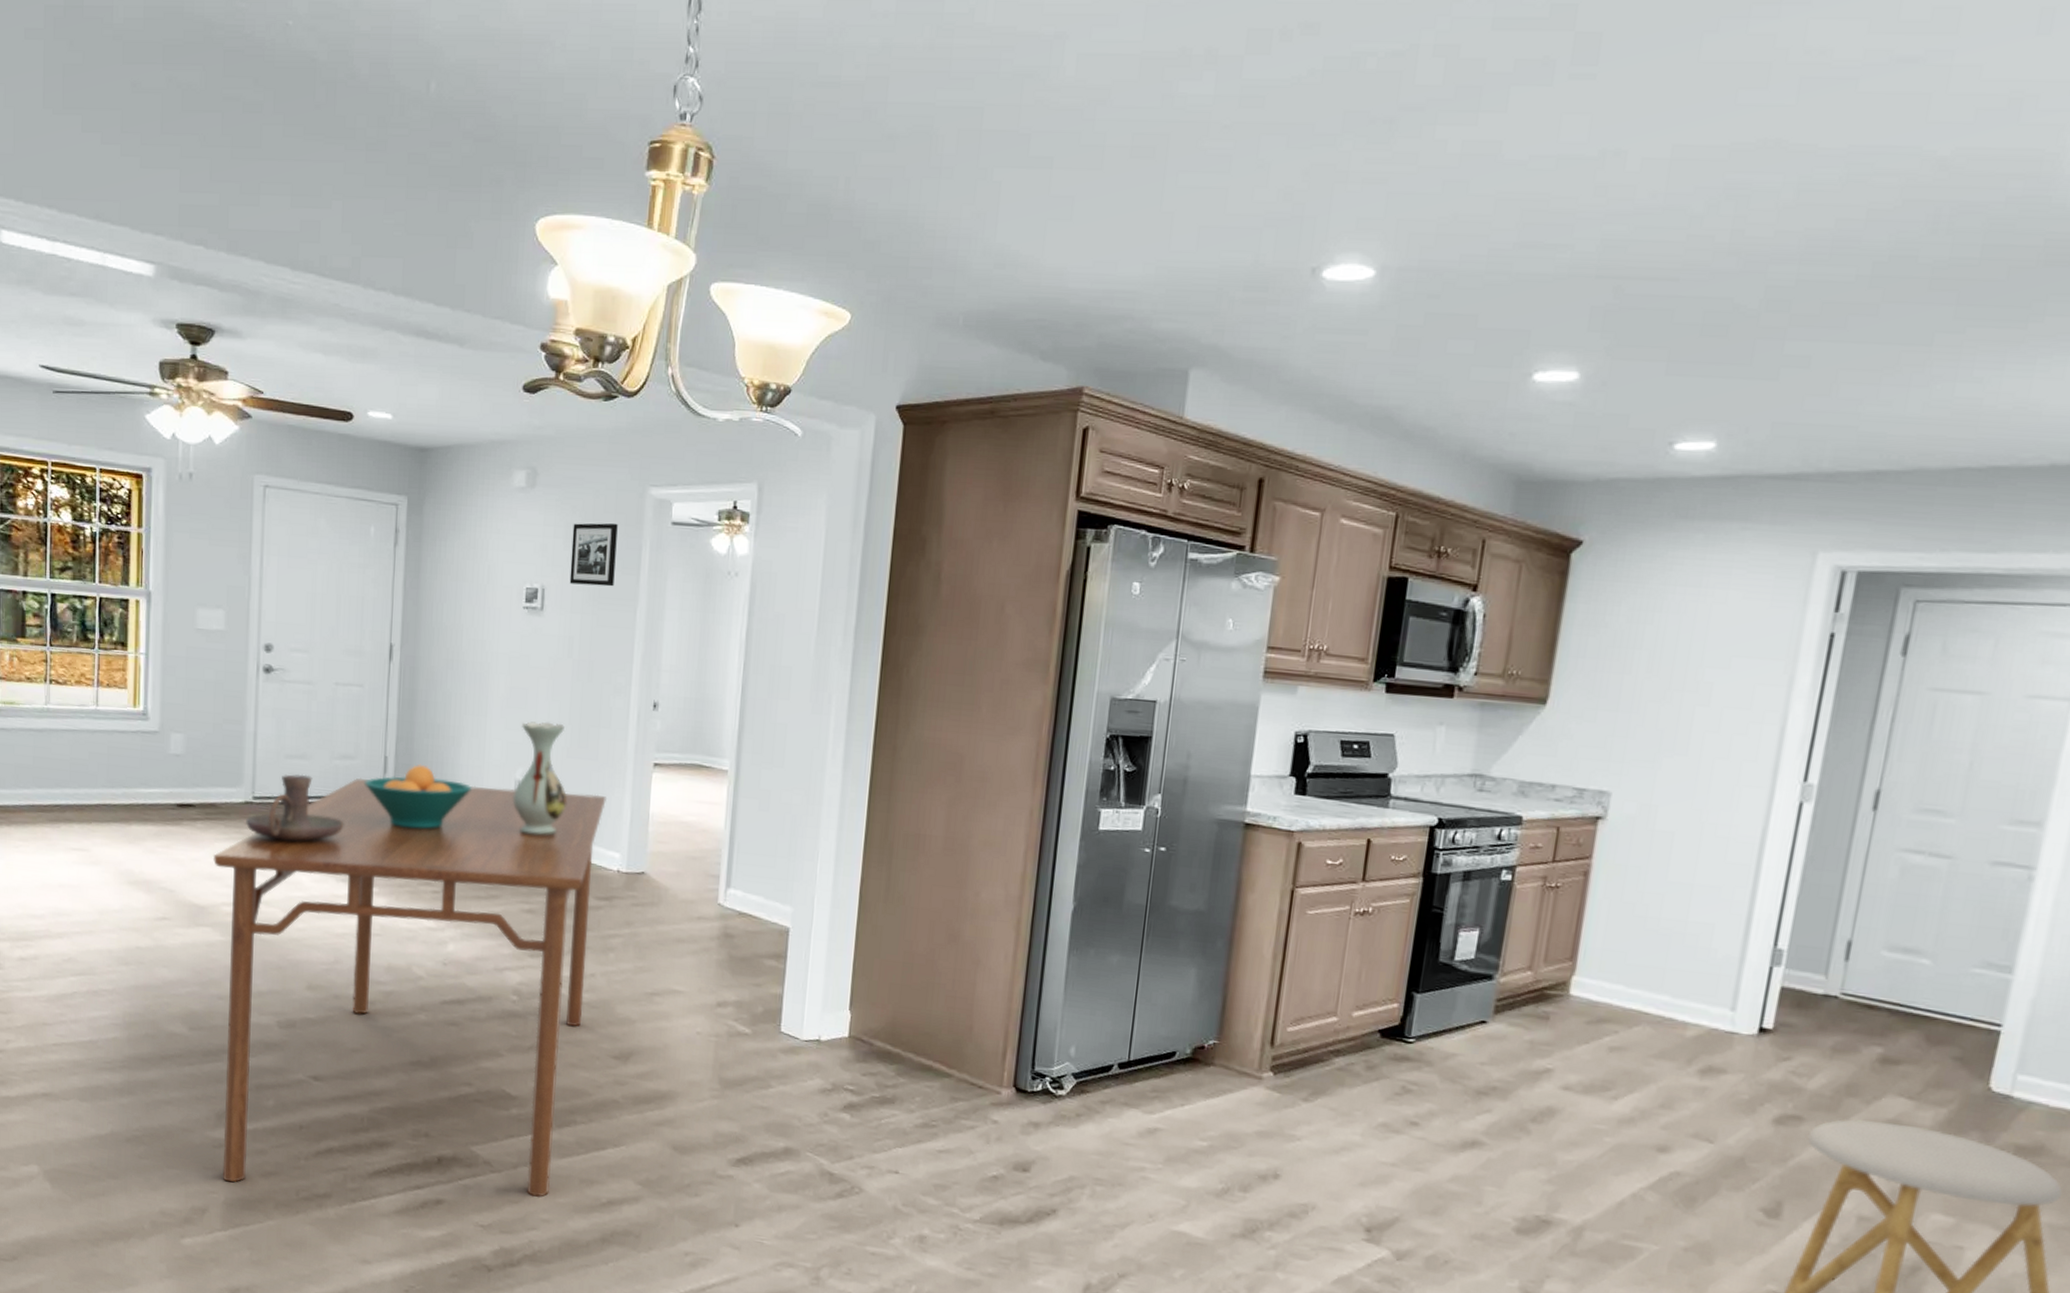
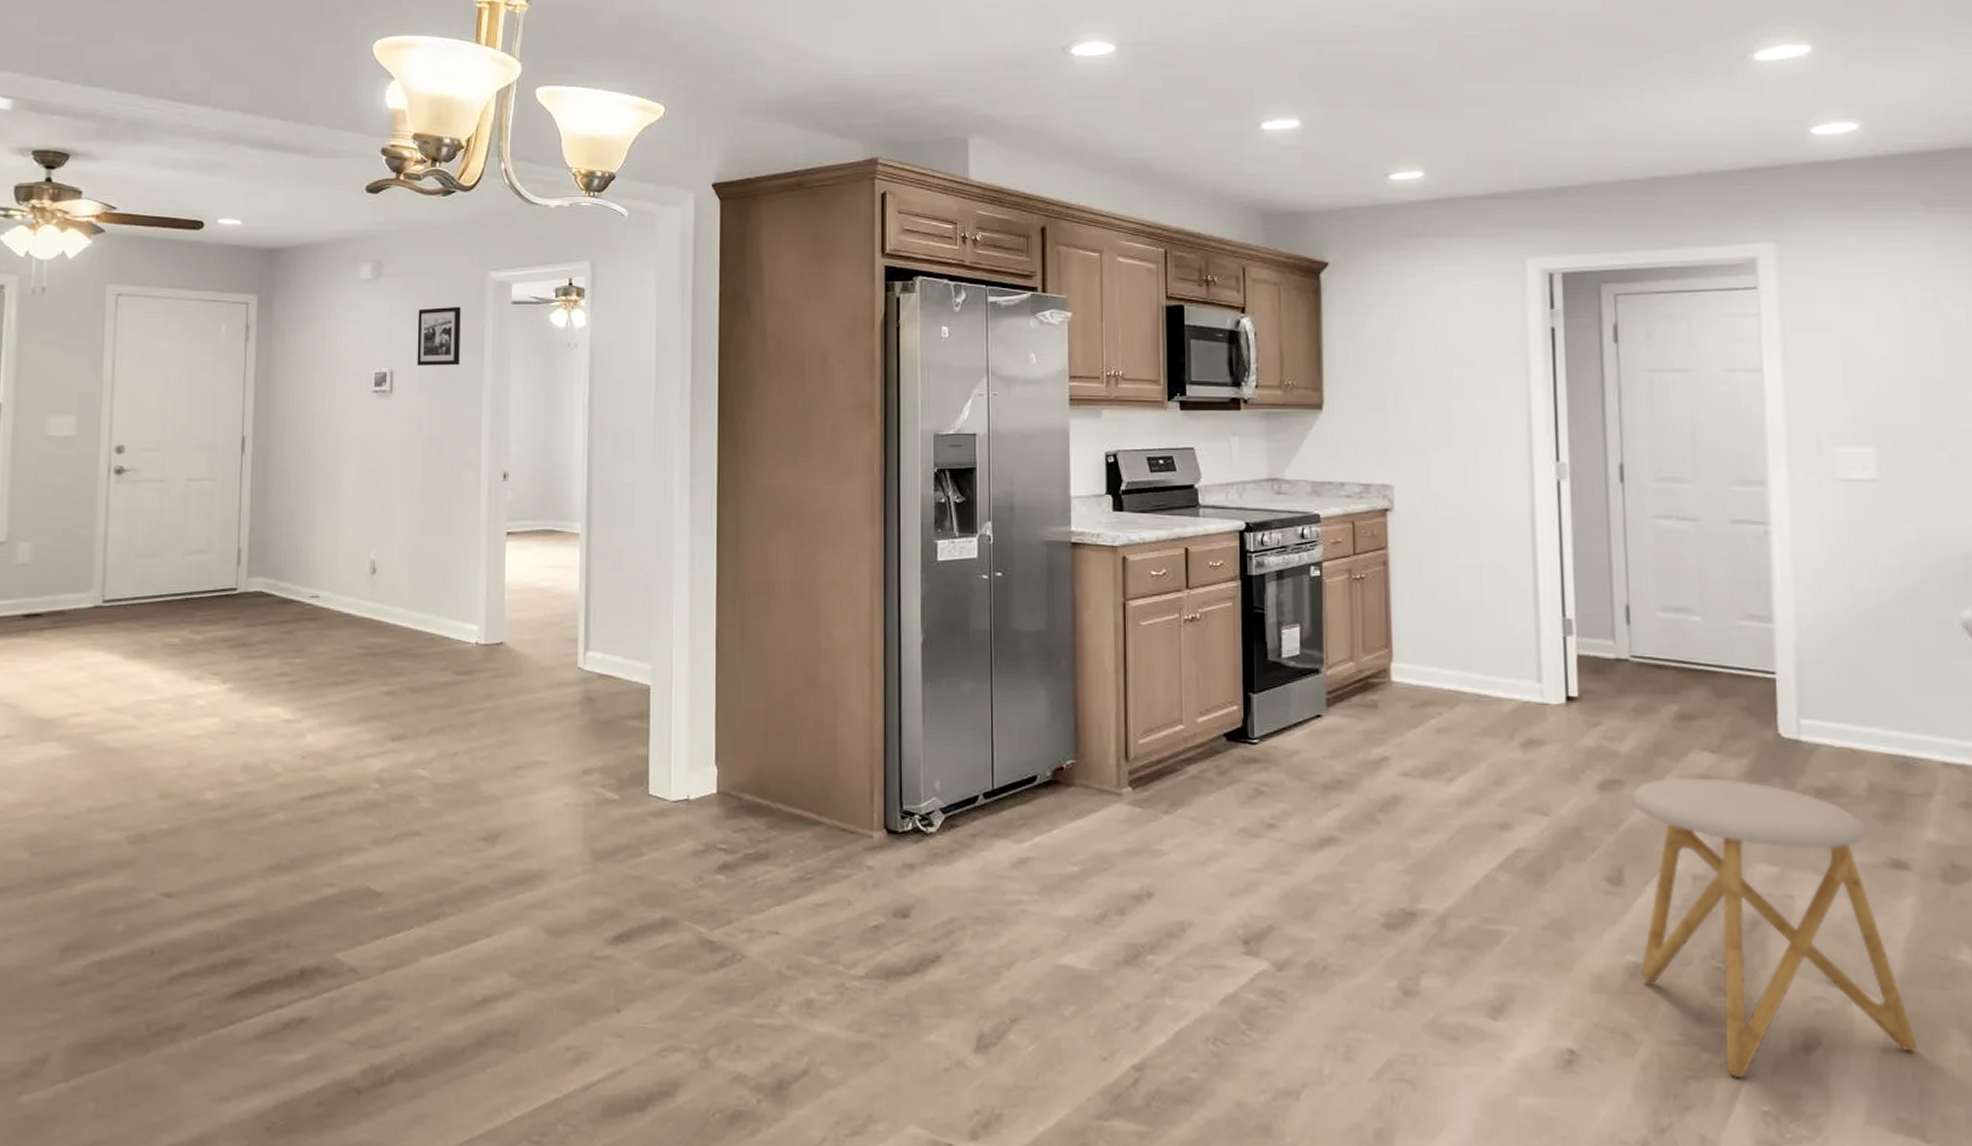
dining table: present [212,777,608,1197] -> none [60,568,463,1024]
candle holder: present [246,774,344,841] -> none [95,573,197,643]
fruit bowl: present [365,764,472,830] -> none [218,552,327,619]
vase: present [513,721,567,837] -> none [369,500,422,616]

